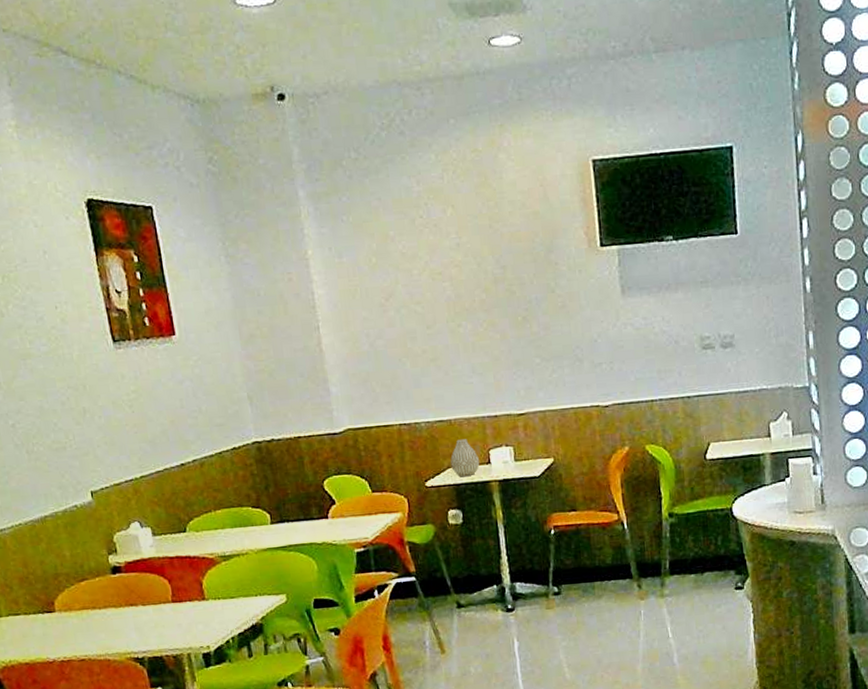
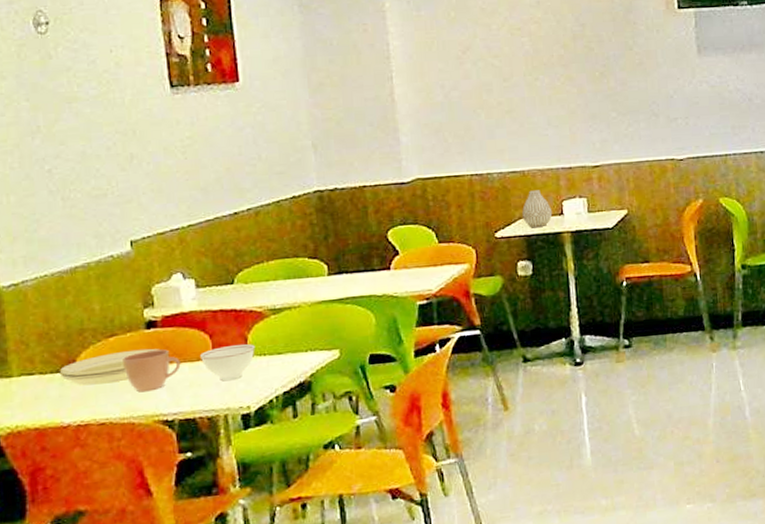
plate: none [40,592,127,626] -> present [59,348,161,386]
cup: none [94,593,146,632] -> present [123,349,181,393]
bowl: none [161,588,210,623] -> present [199,343,255,382]

